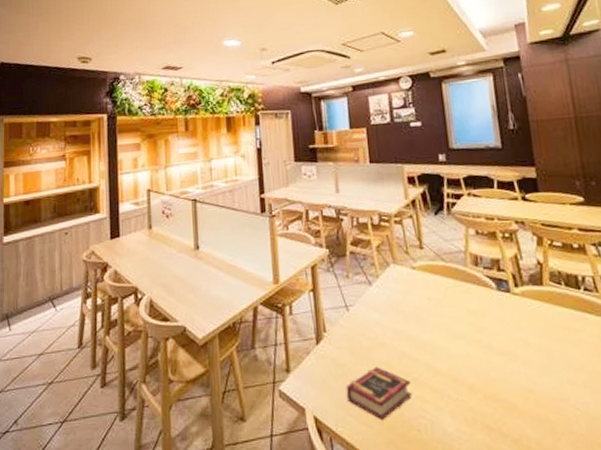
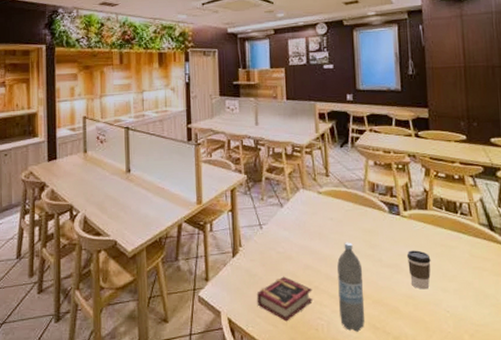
water bottle: none [439,325,476,433] -> present [337,242,365,332]
coffee cup: none [521,334,553,382] -> present [406,250,431,290]

